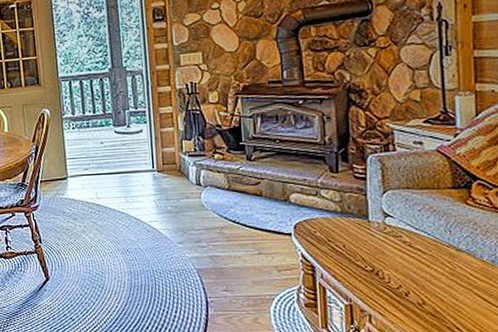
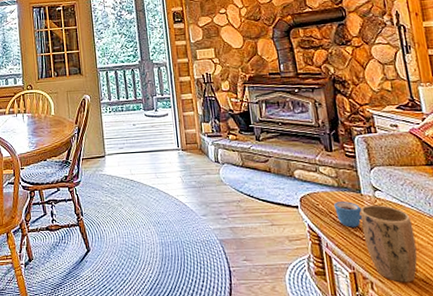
mug: none [334,229,367,257] -> present [334,201,362,228]
plant pot: none [364,232,428,316] -> present [360,204,418,283]

